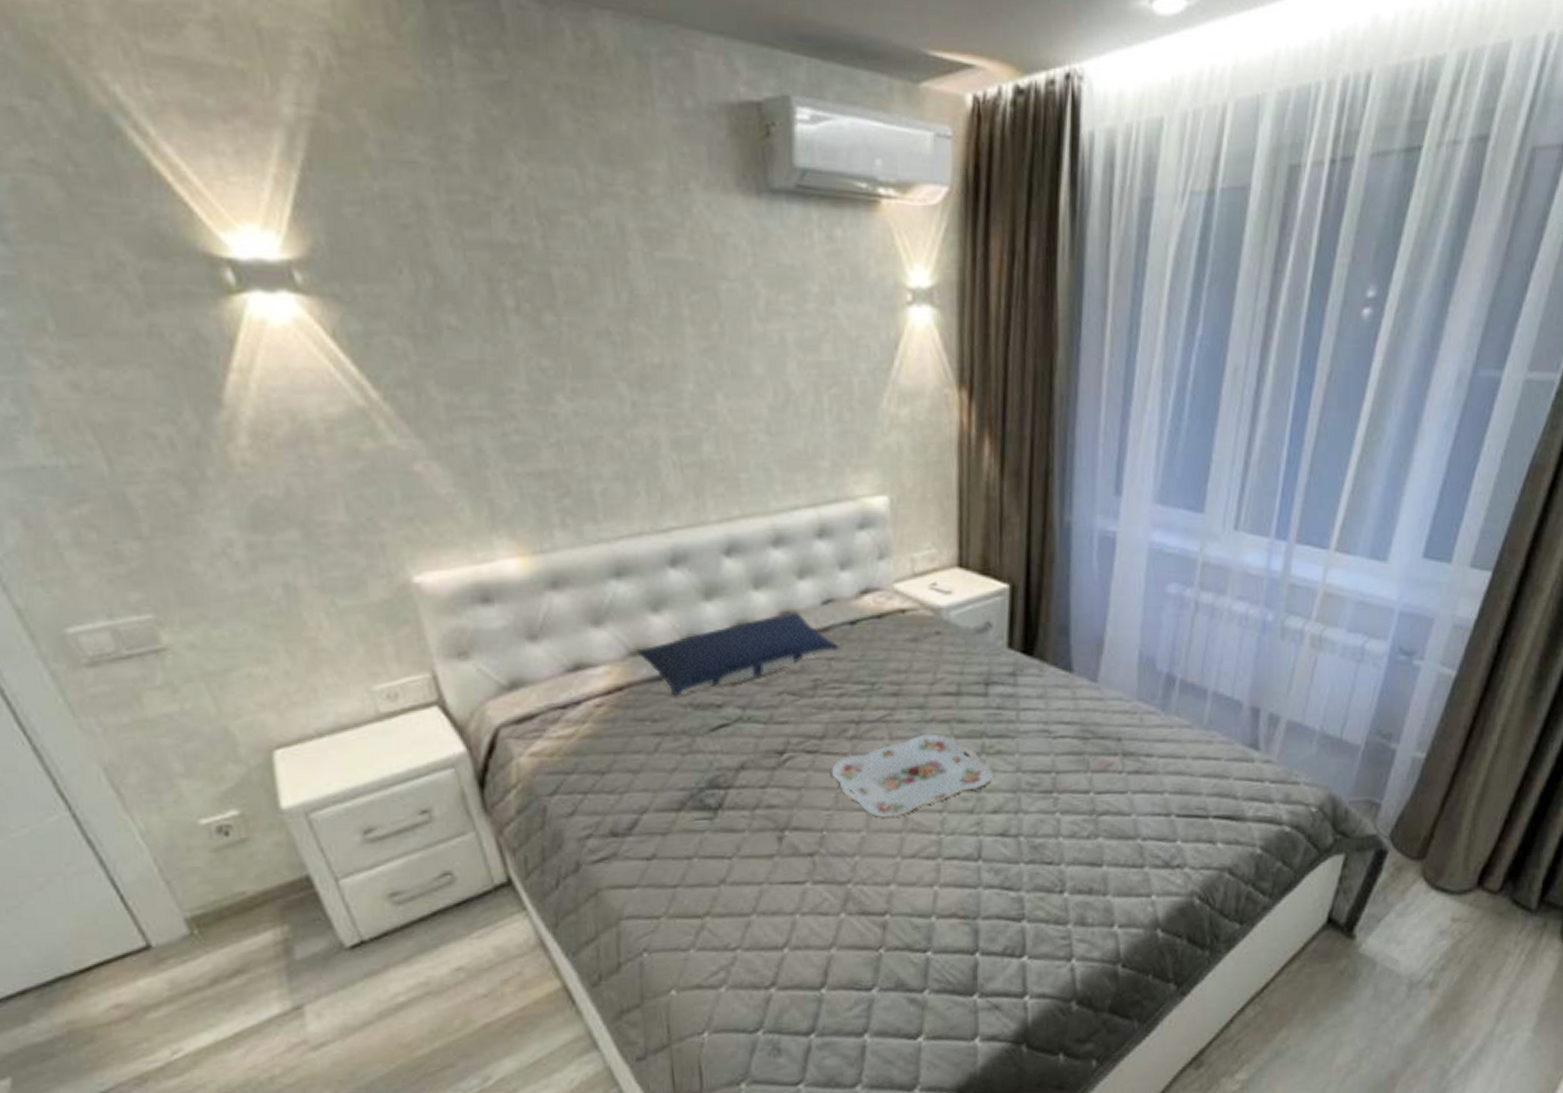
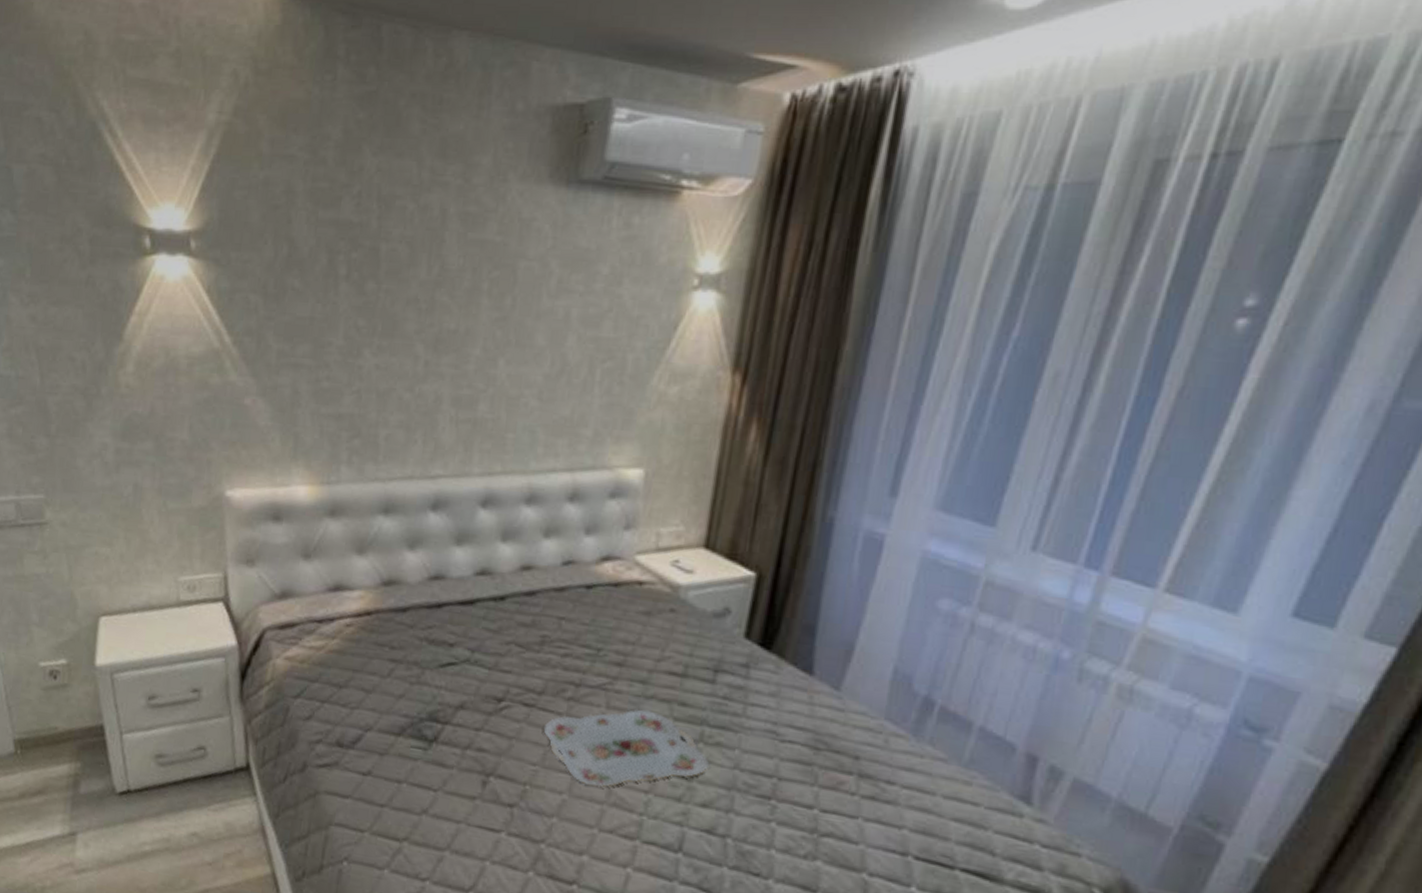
pillow: present [637,611,841,698] -> none [389,567,574,630]

